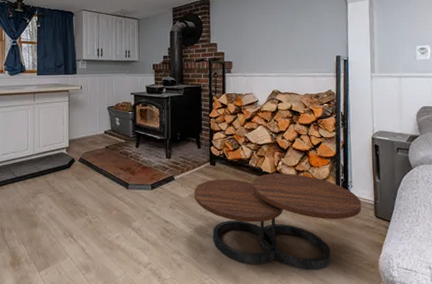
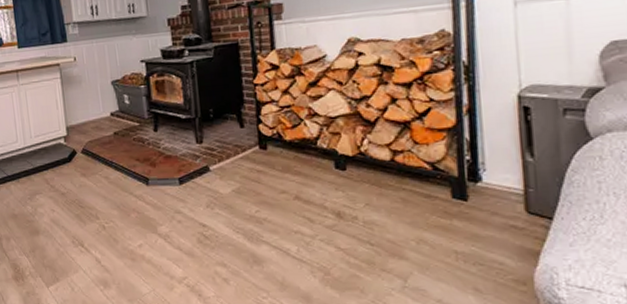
coffee table: present [194,173,362,270] -> none [238,155,503,288]

